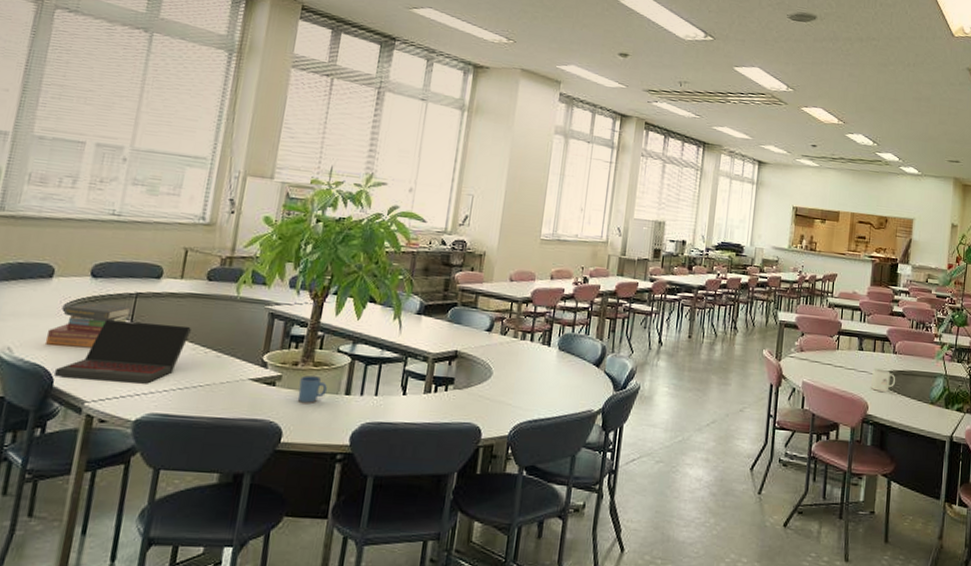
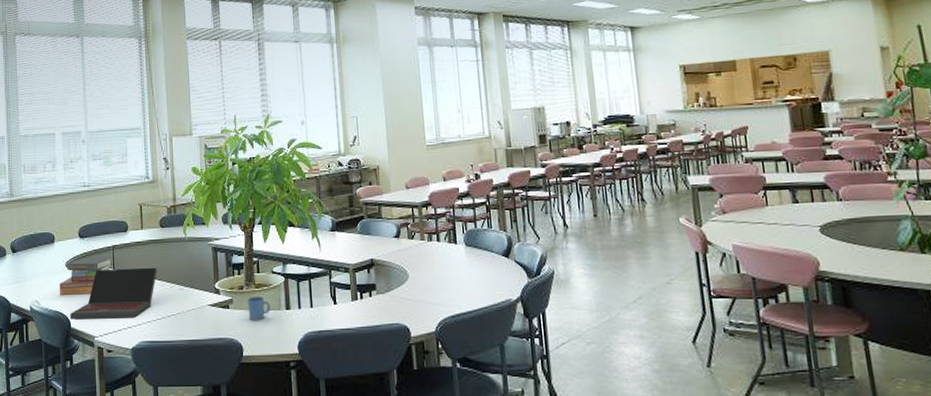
mug: present [871,368,896,393] -> none [815,219,849,245]

